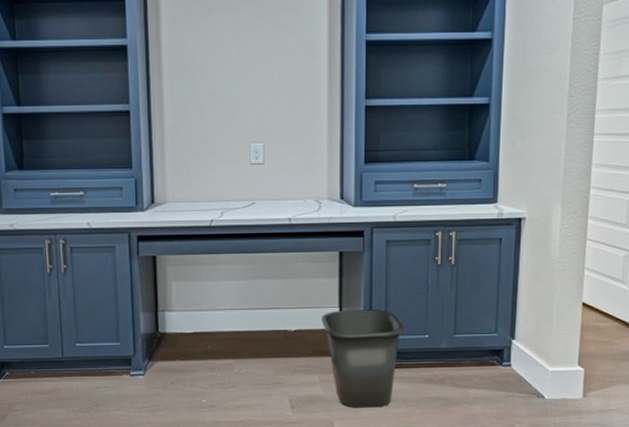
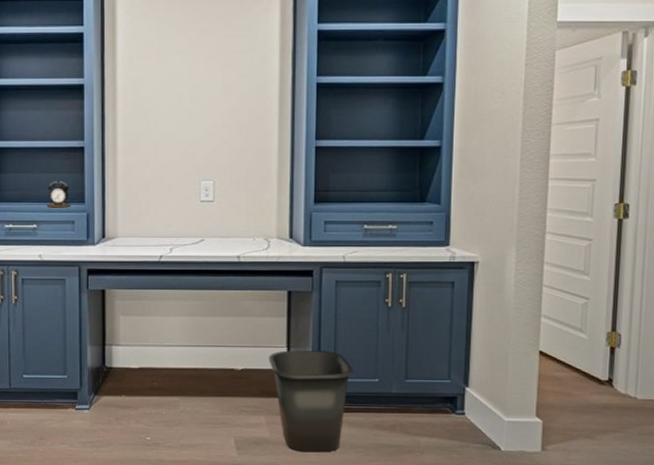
alarm clock: none [94,146,117,174] -> present [47,181,70,208]

